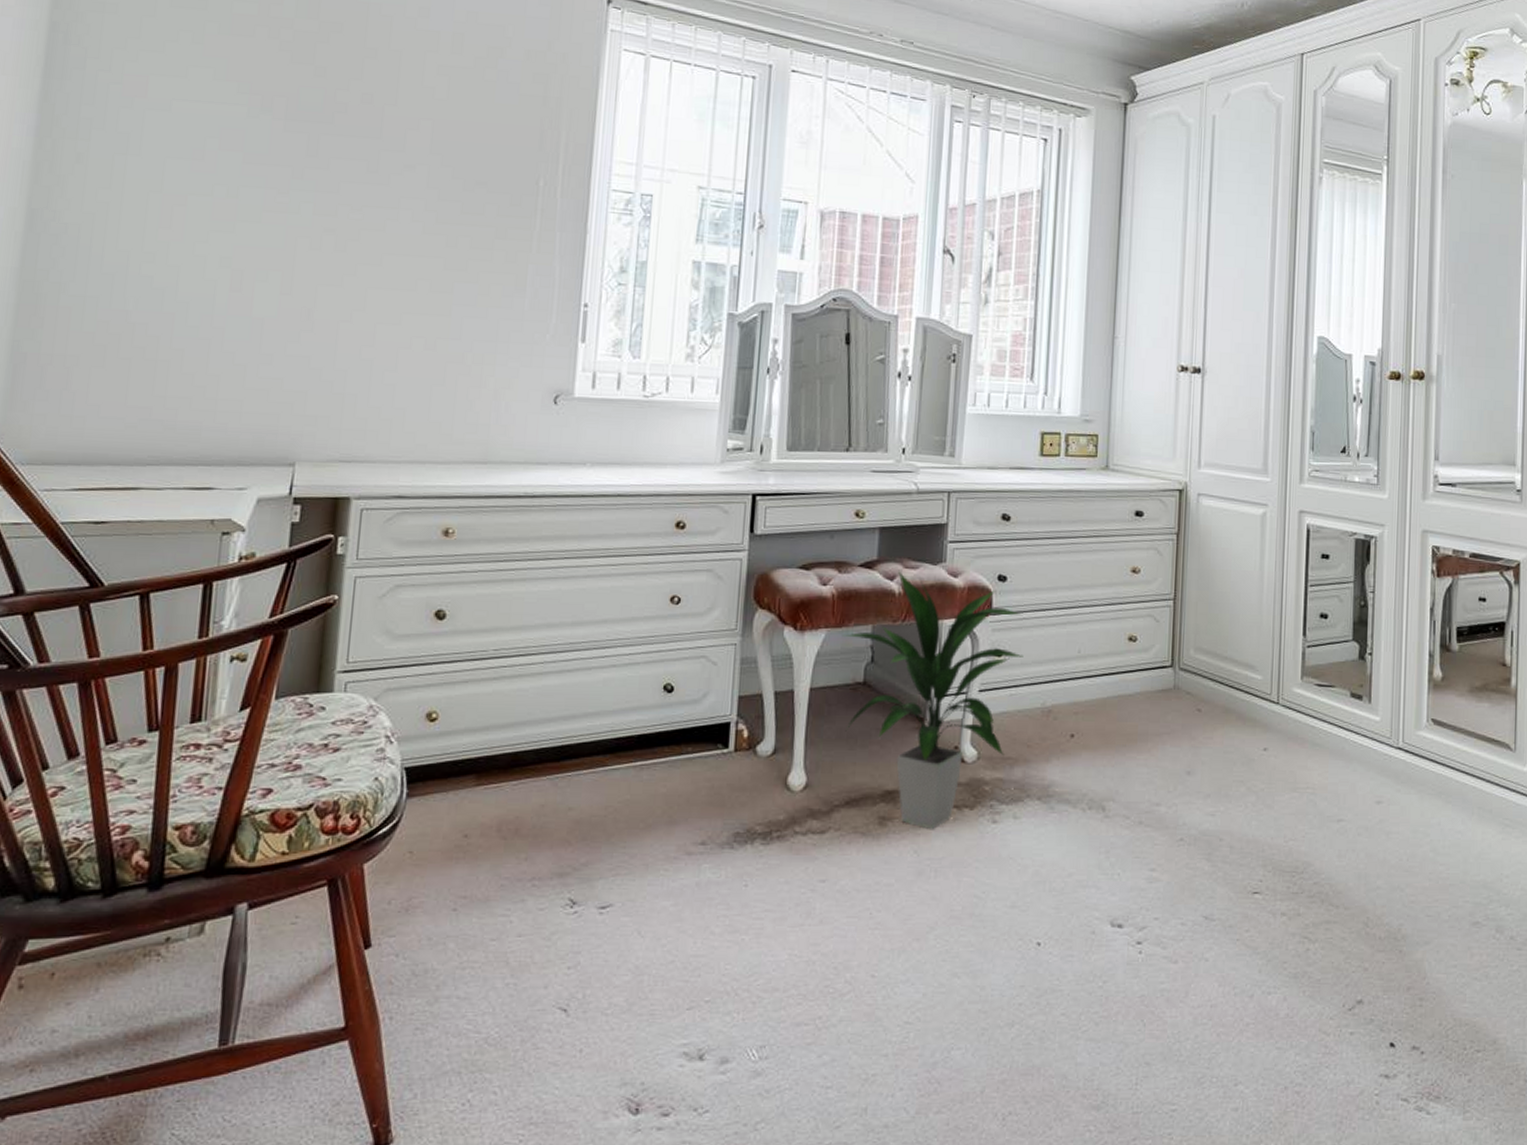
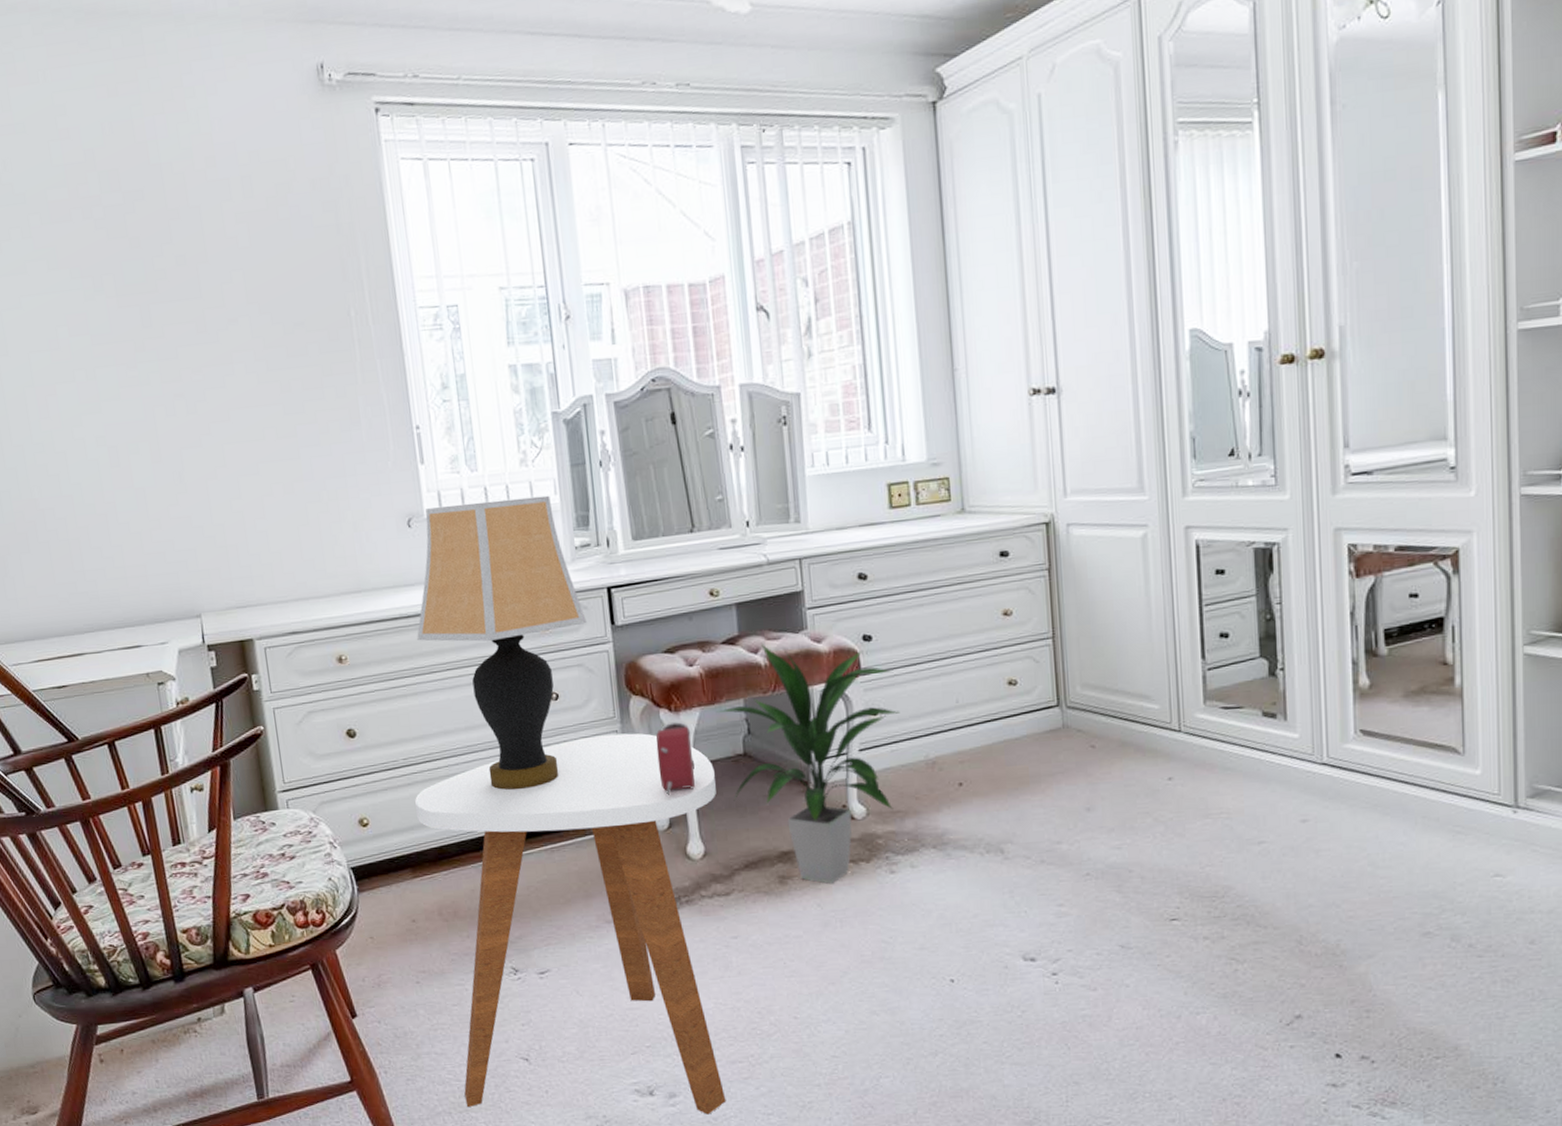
side table: none [481,647,830,1085] -> present [415,733,726,1115]
table lamp: none [539,388,726,697] -> present [417,495,588,791]
alarm clock: none [772,638,813,719] -> present [655,718,696,795]

